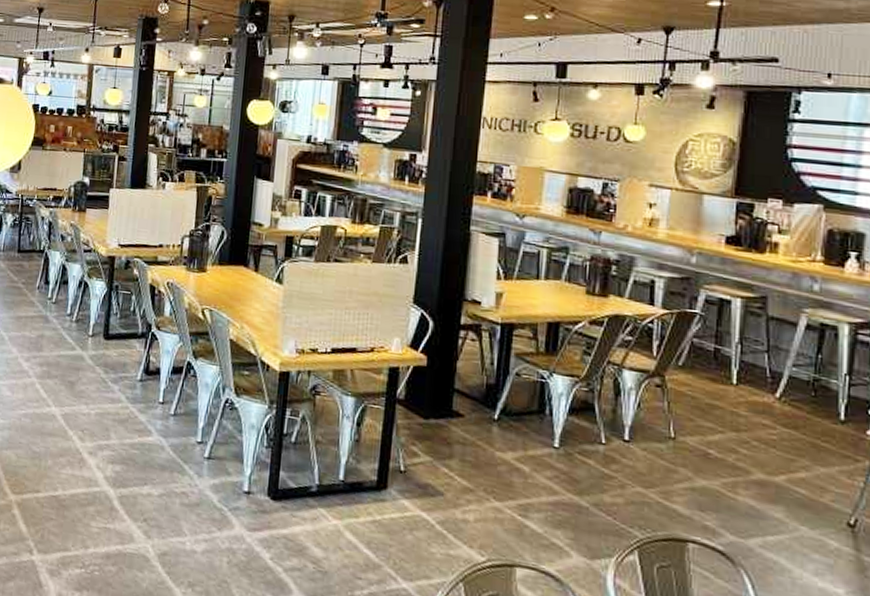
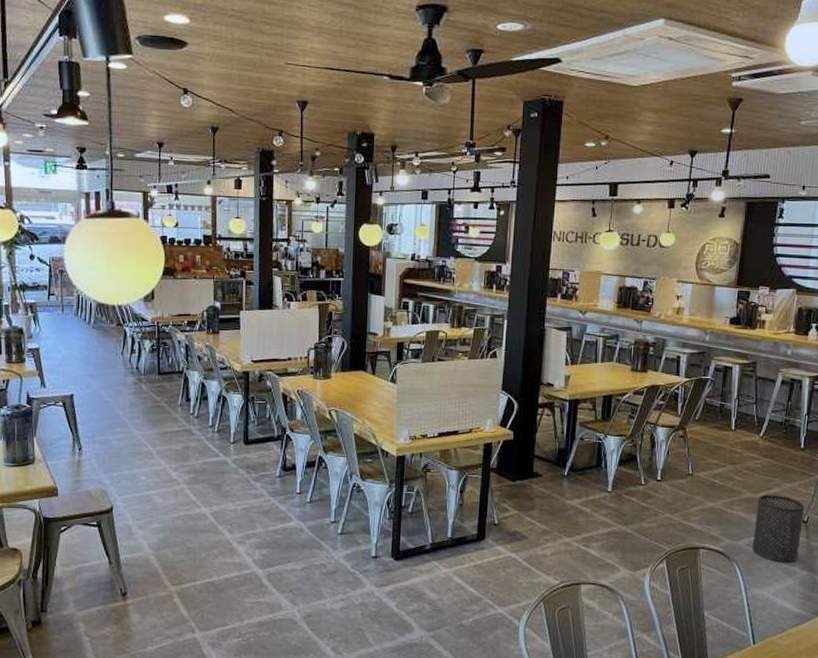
trash can: none [768,478,850,582] -> present [752,494,805,563]

